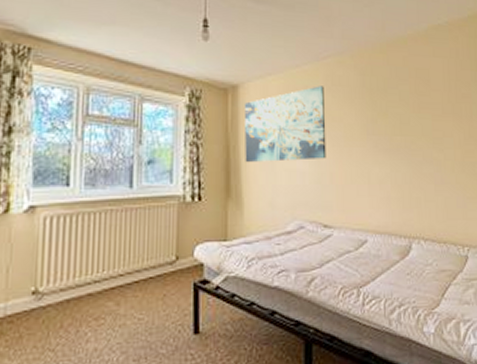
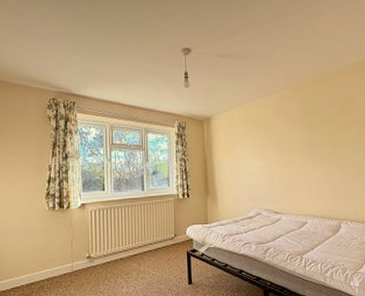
wall art: present [244,86,326,163] -> none [215,113,276,171]

